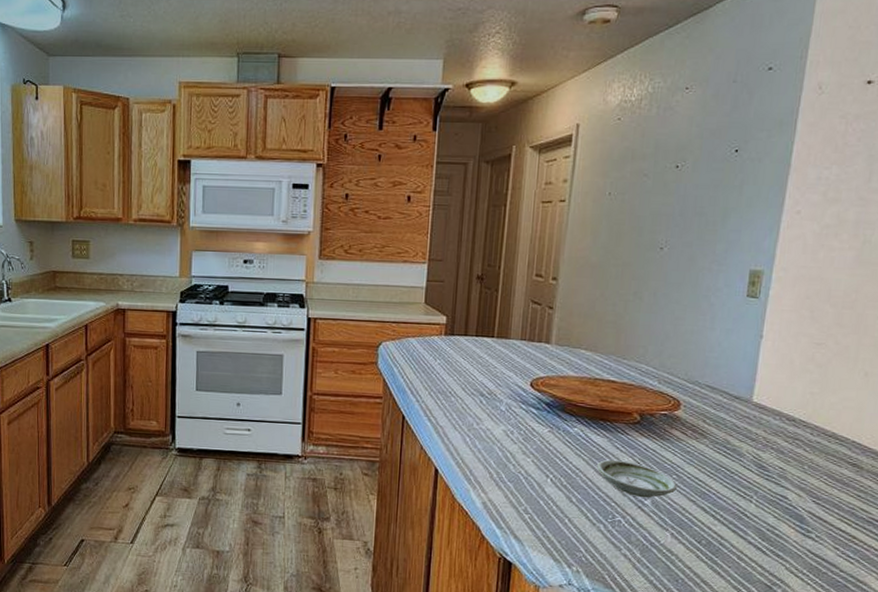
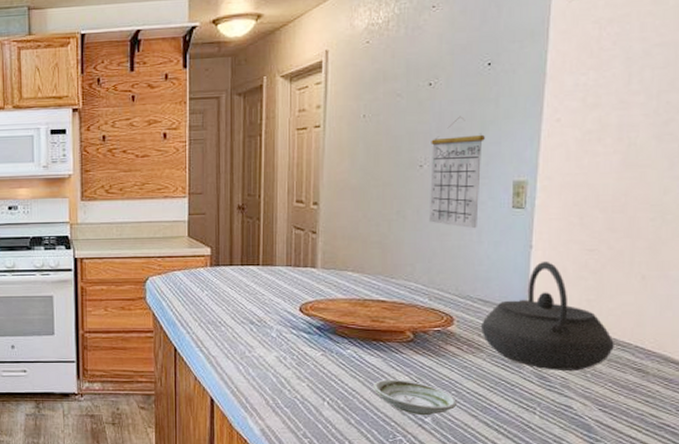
calendar: none [664,201,726,315] -> present [428,116,485,229]
kettle: none [706,351,833,462] -> present [480,261,614,371]

